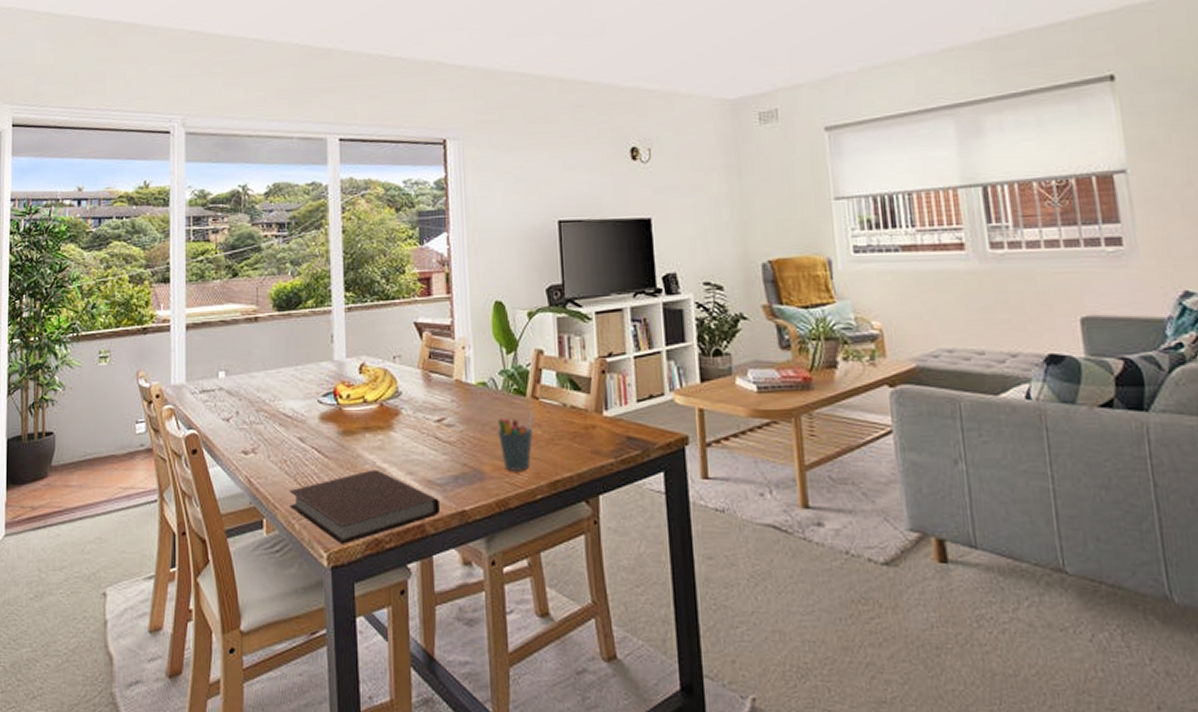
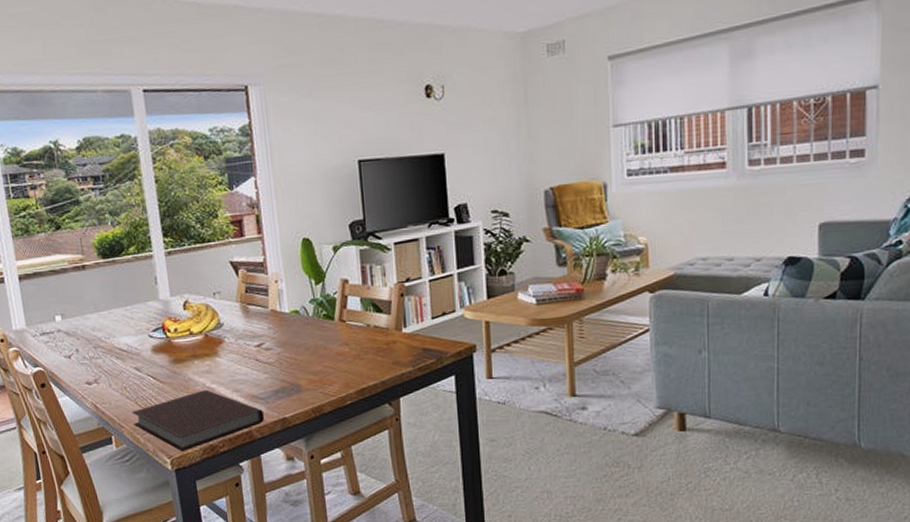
pen holder: present [497,411,533,471] -> none [309,332,342,383]

